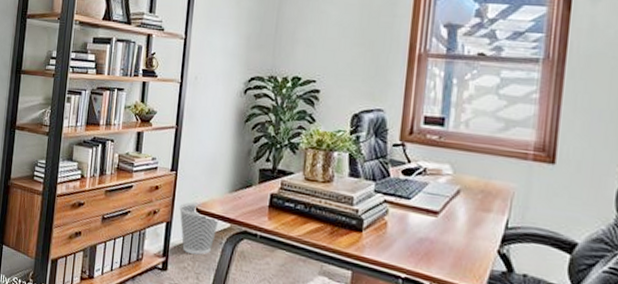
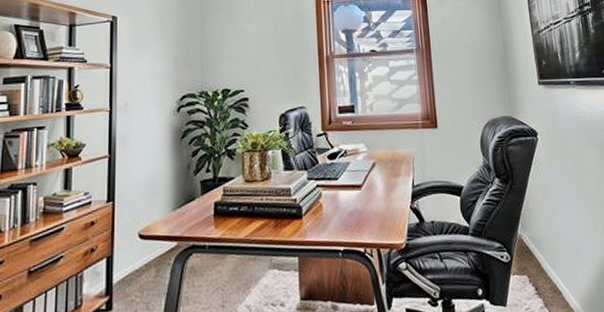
wastebasket: present [179,202,219,255] -> none [120,227,165,284]

